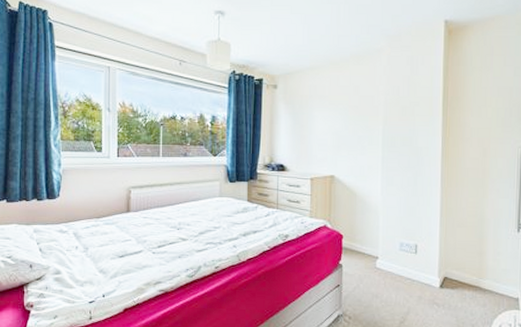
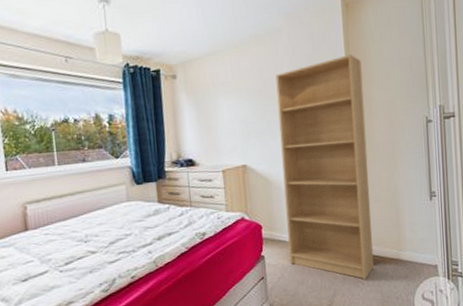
bookshelf: none [367,80,459,303] -> present [275,55,374,280]

